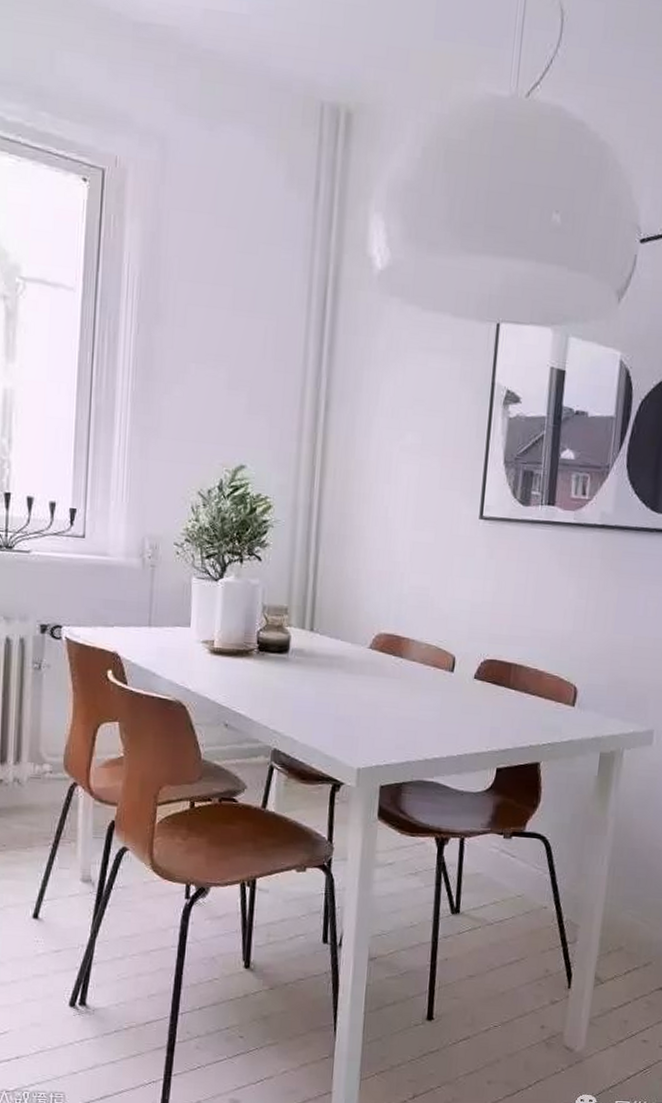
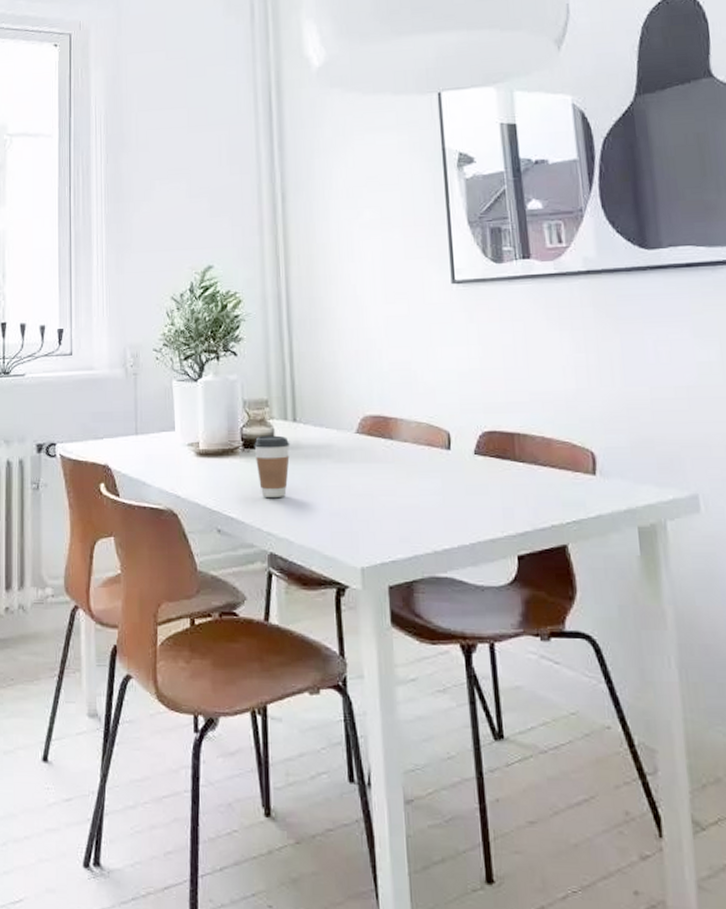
coffee cup: none [269,641,305,701] -> present [254,435,290,499]

